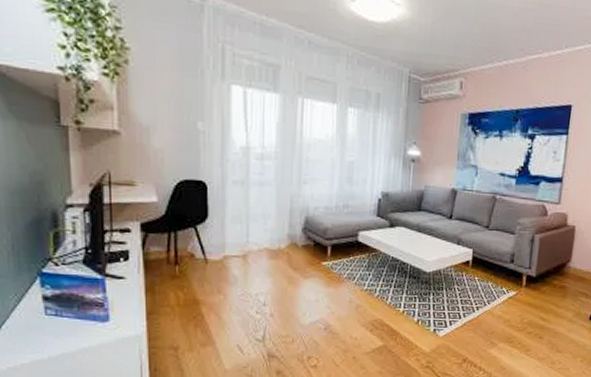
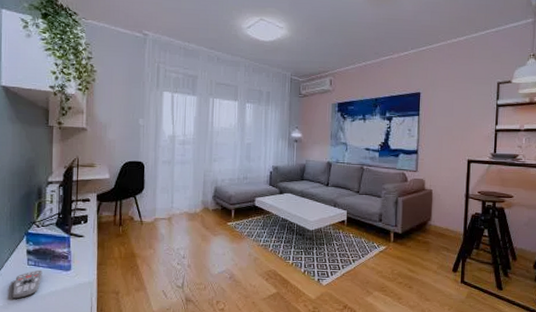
remote control: none [26,321,69,358] -> present [12,270,43,299]

